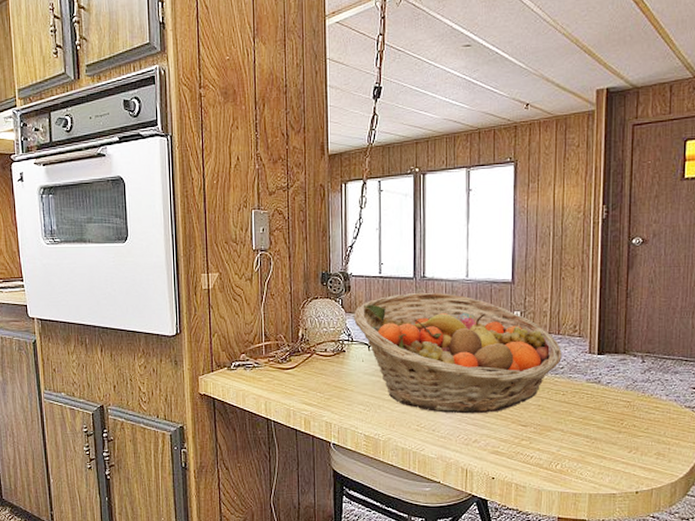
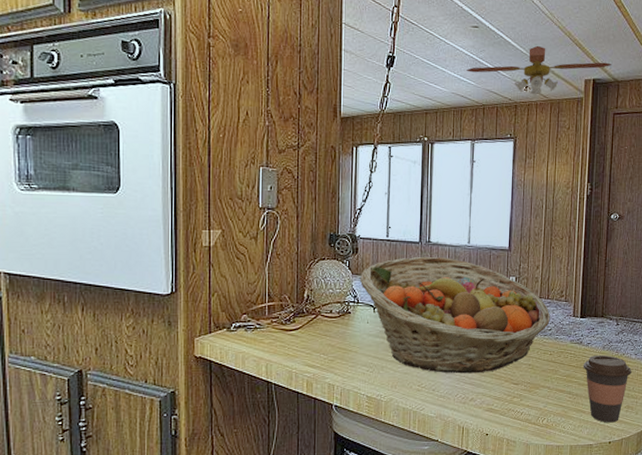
ceiling fan: none [459,57,629,113] -> present [466,45,611,95]
coffee cup: none [602,396,662,471] -> present [583,355,632,423]

